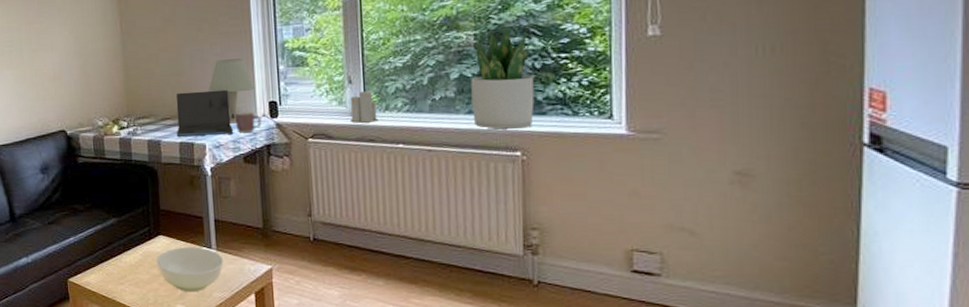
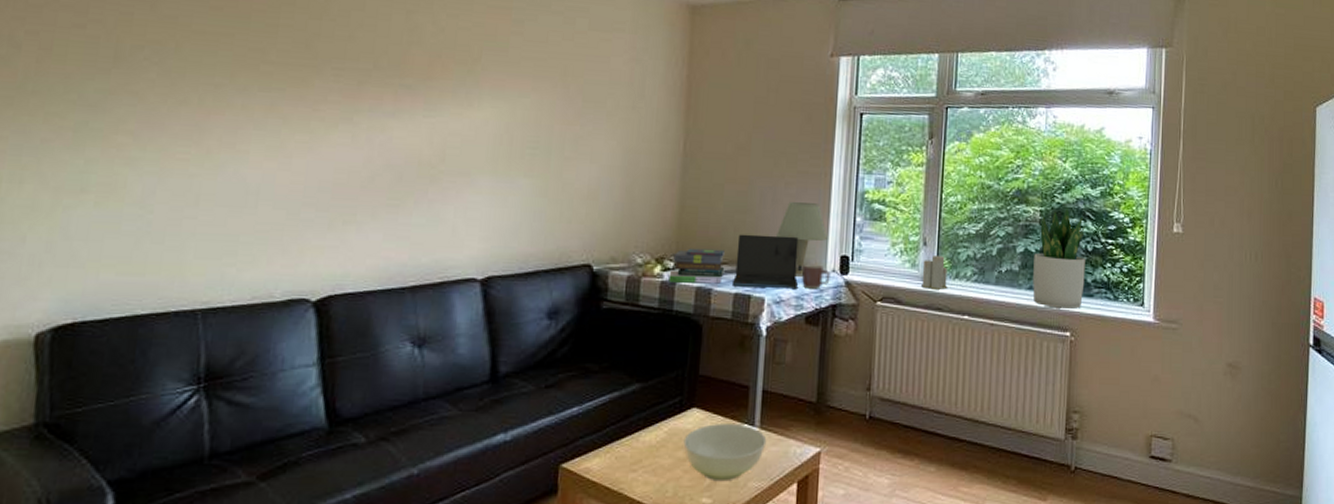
books: none [124,107,169,138] -> present [668,248,726,284]

